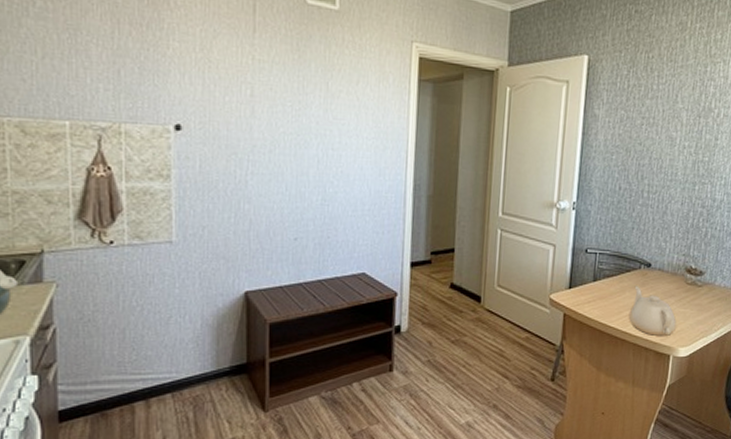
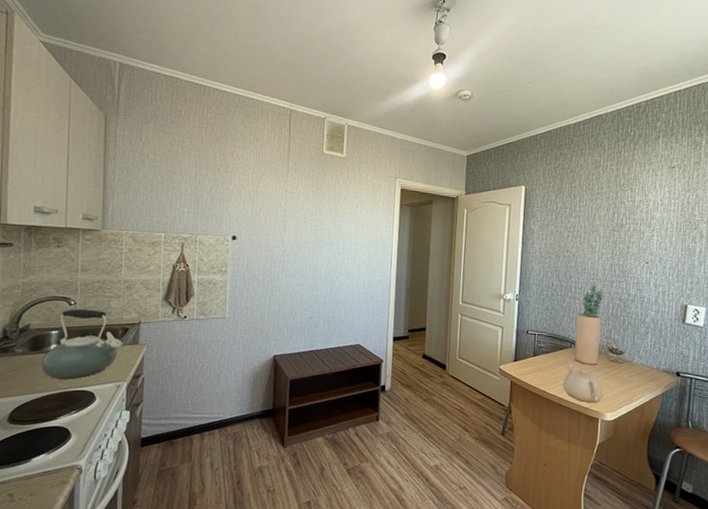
vase: none [643,184,682,291] -> present [574,282,603,366]

